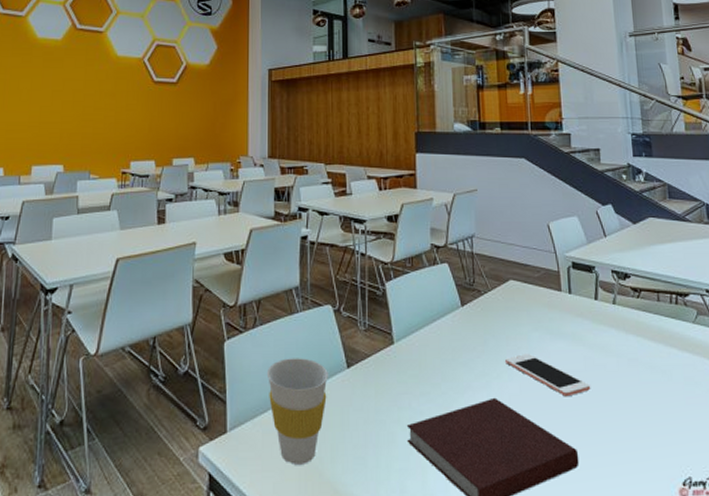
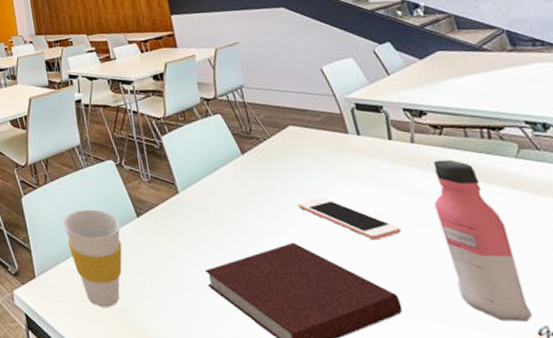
water bottle: none [622,322,682,474] -> present [433,159,534,322]

